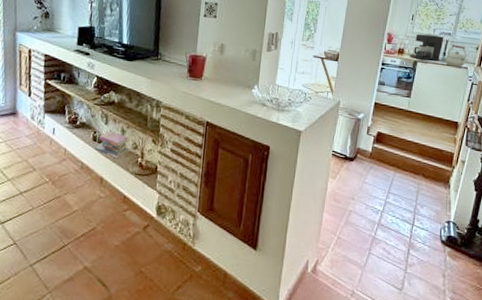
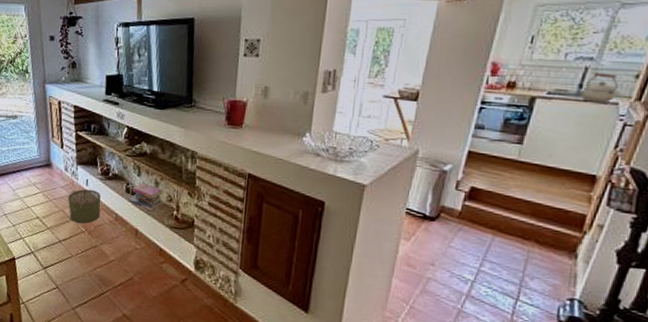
basket: none [32,137,67,174] -> present [67,189,101,224]
coffee maker: present [409,34,444,61] -> none [523,61,582,97]

